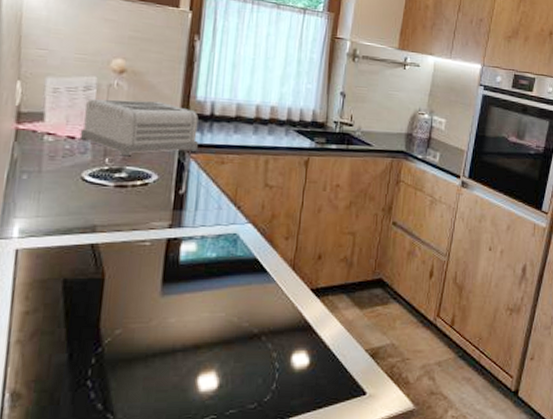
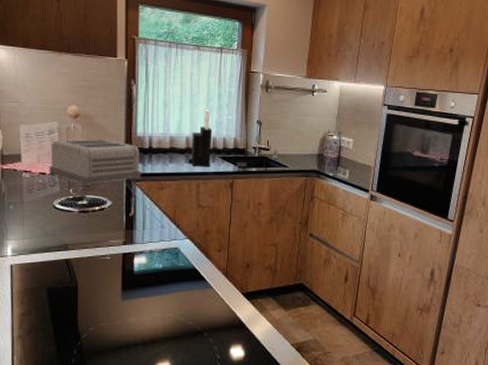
knife block: none [257,74,288,141] -> present [188,109,213,167]

